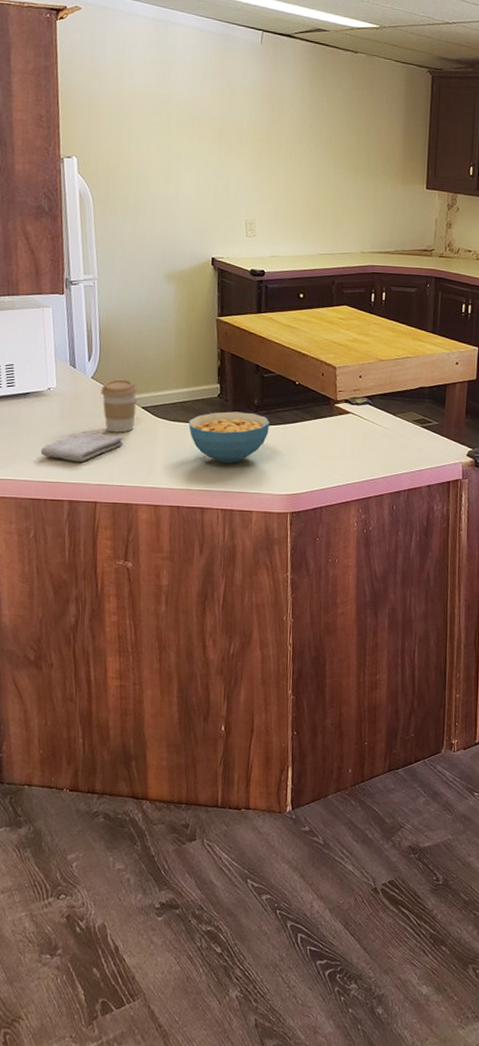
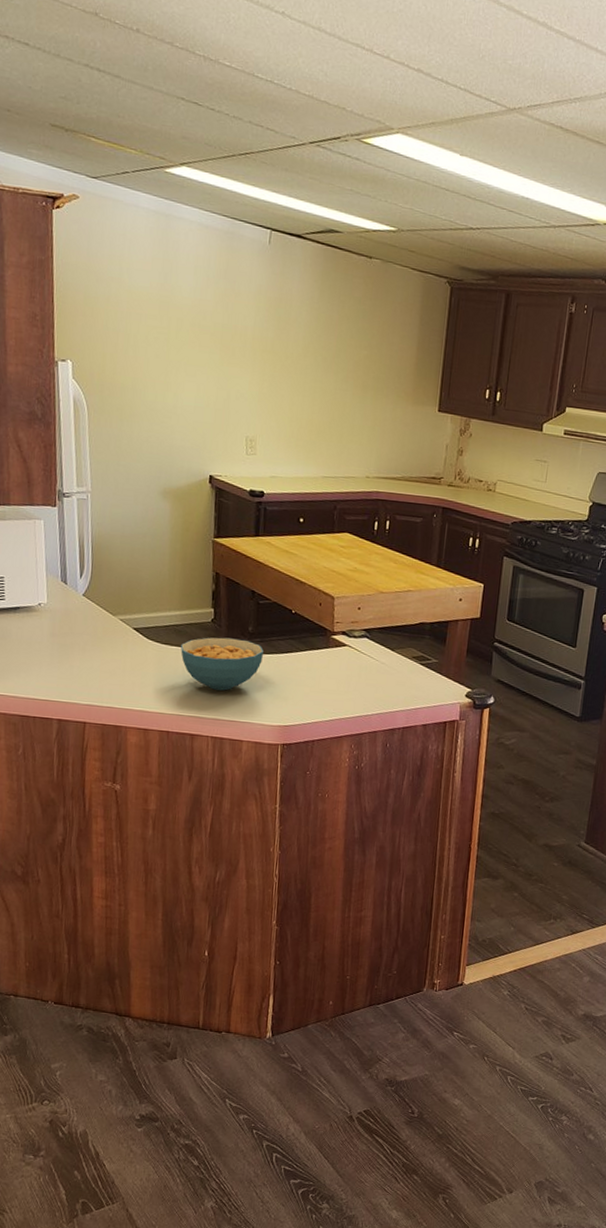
washcloth: present [40,431,124,463] -> none [30,650,115,682]
coffee cup: present [101,379,138,433] -> none [92,598,130,654]

